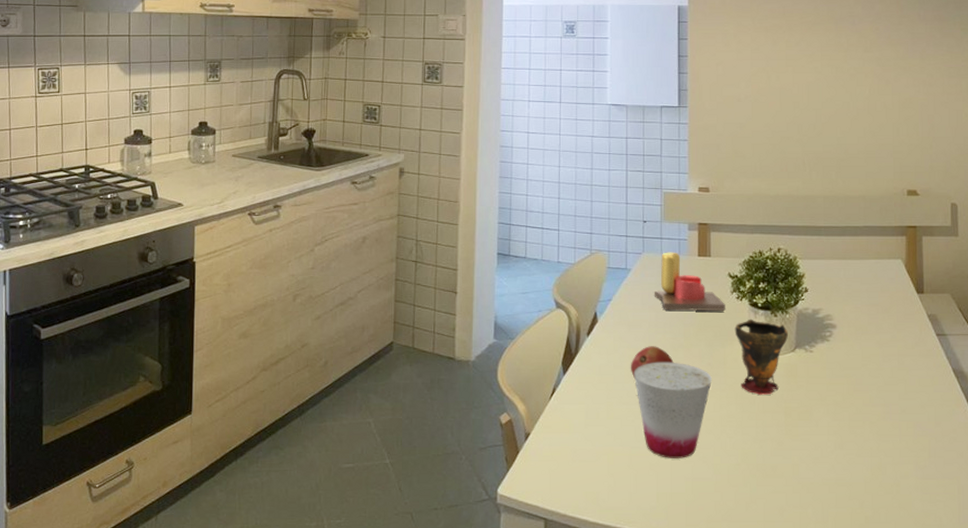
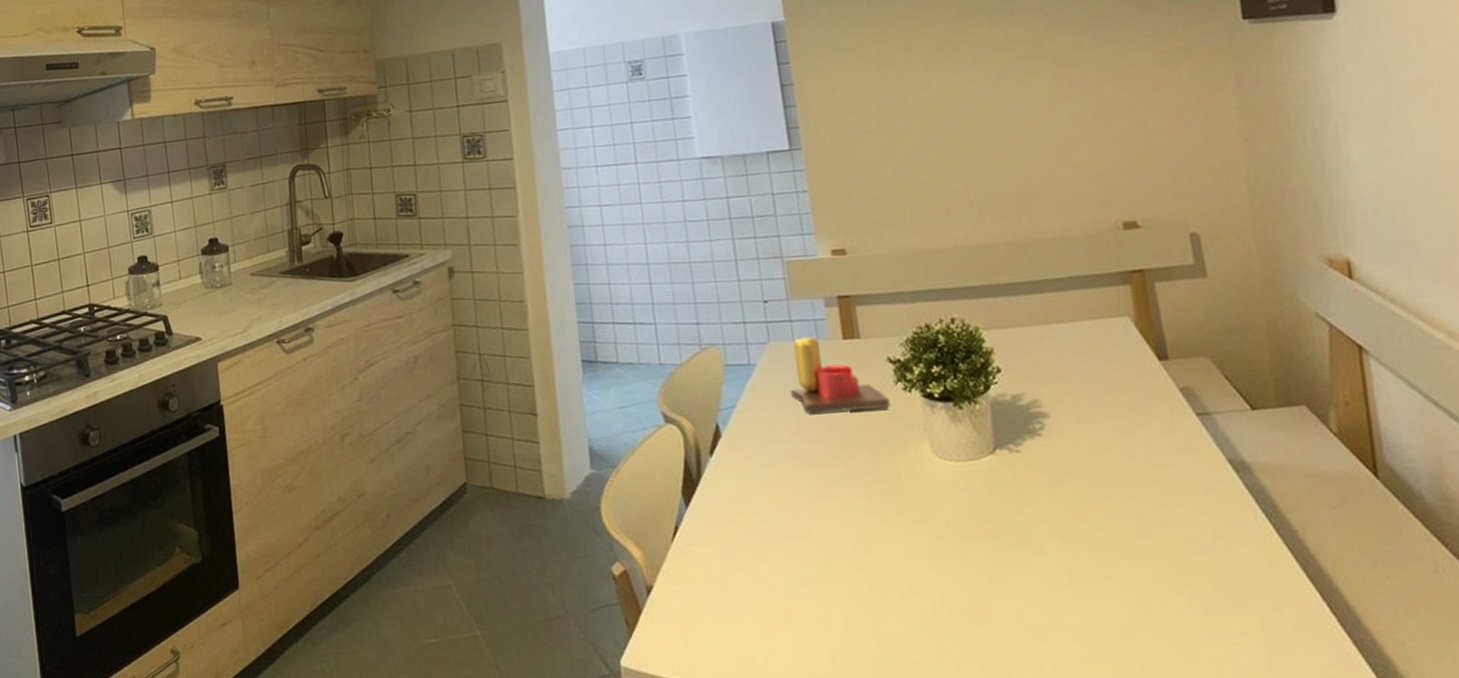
fruit: present [630,346,674,379] -> none [772,461,830,507]
cup: present [634,362,712,458] -> none [778,480,885,608]
cup: present [734,319,788,395] -> none [906,414,983,515]

